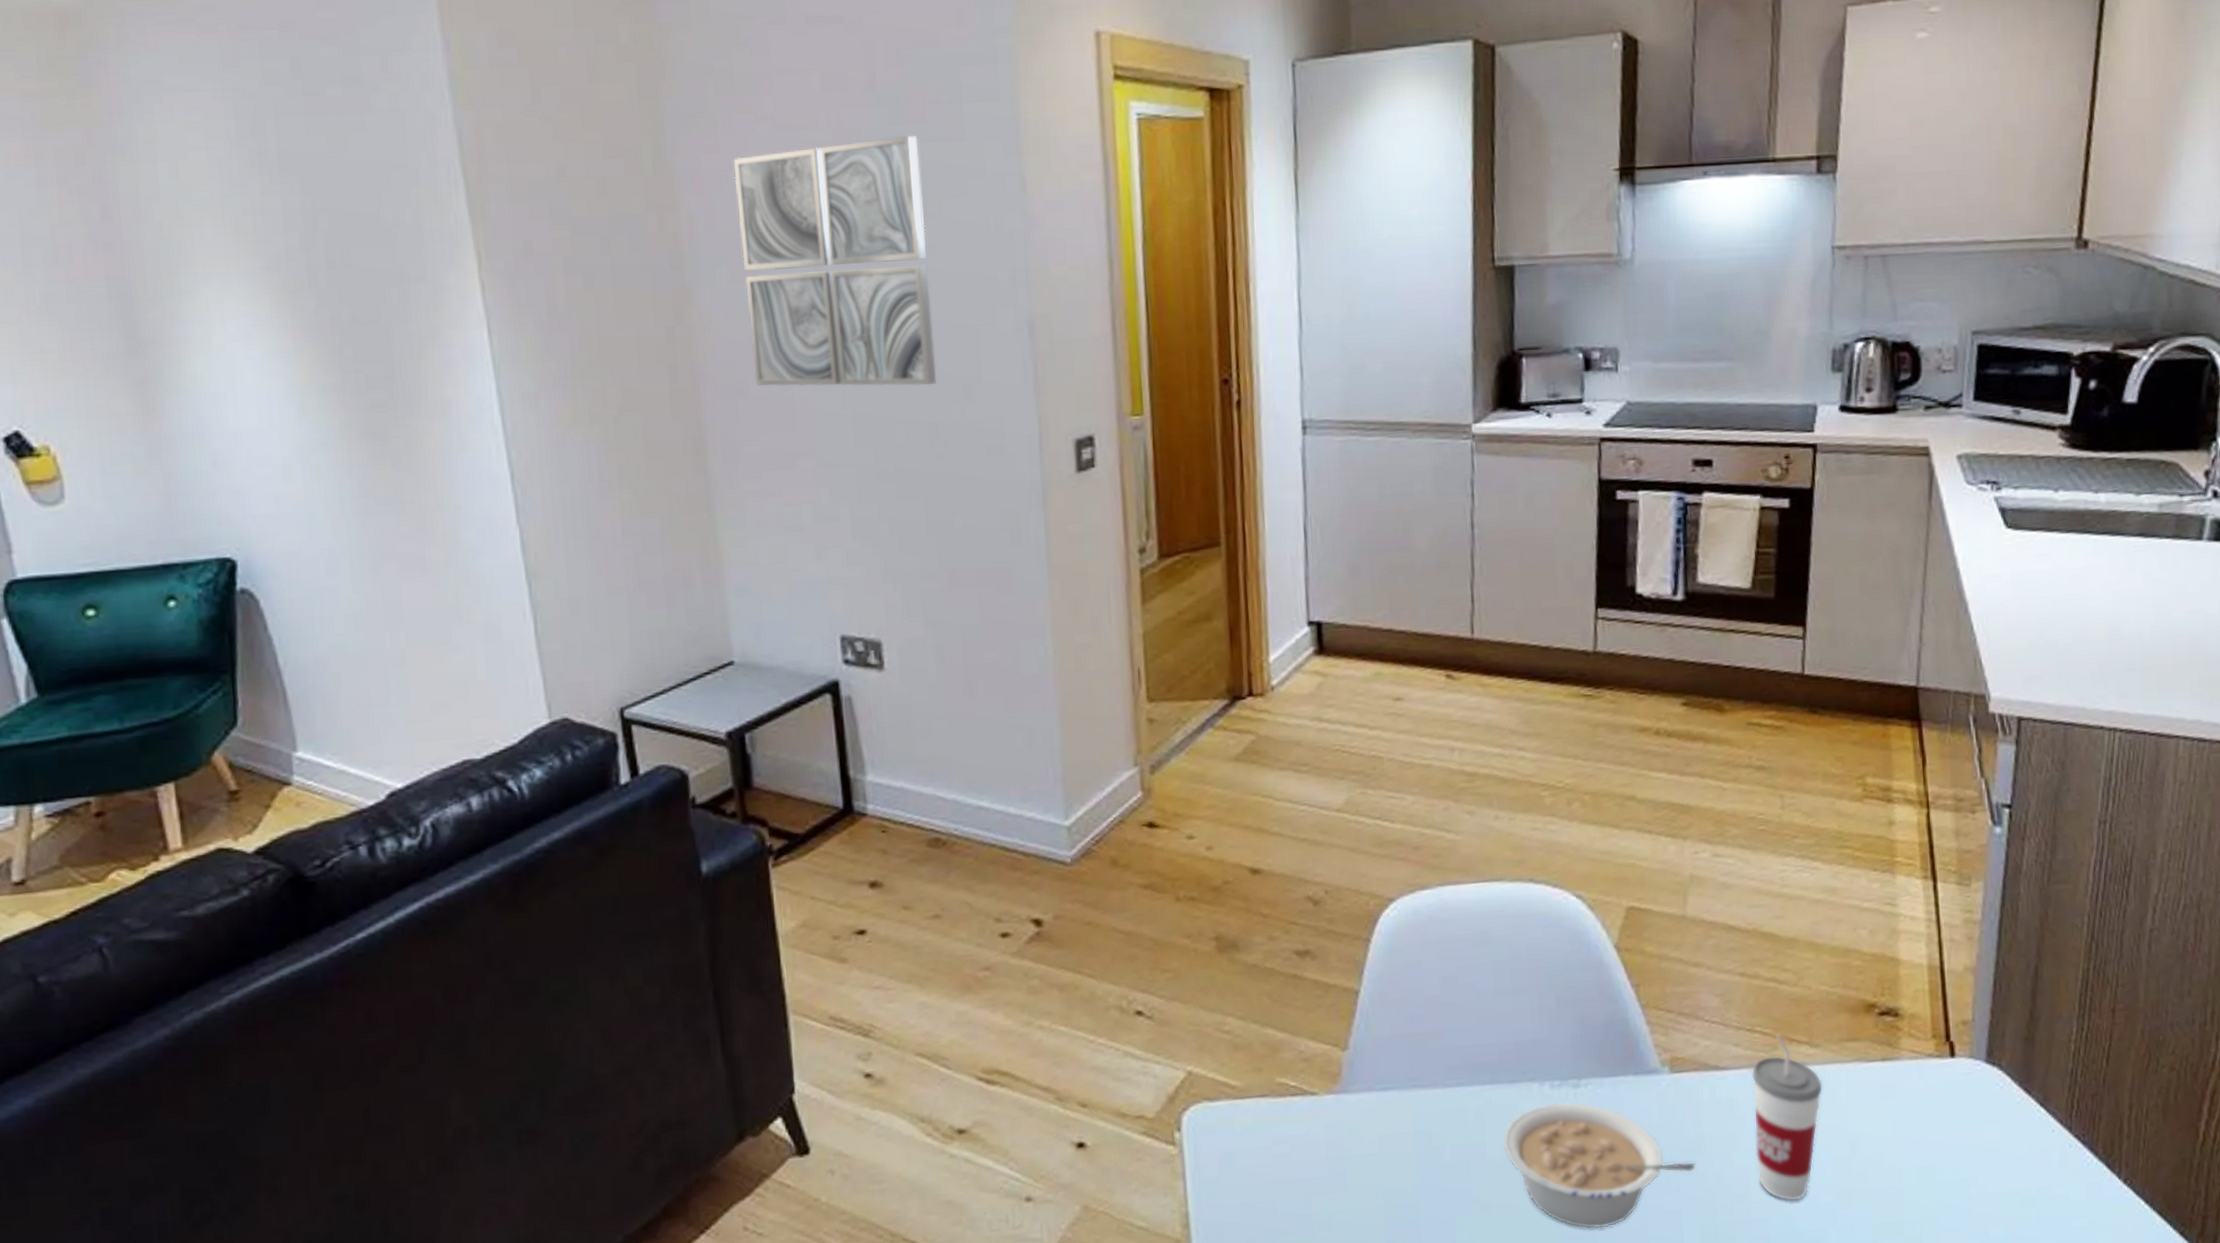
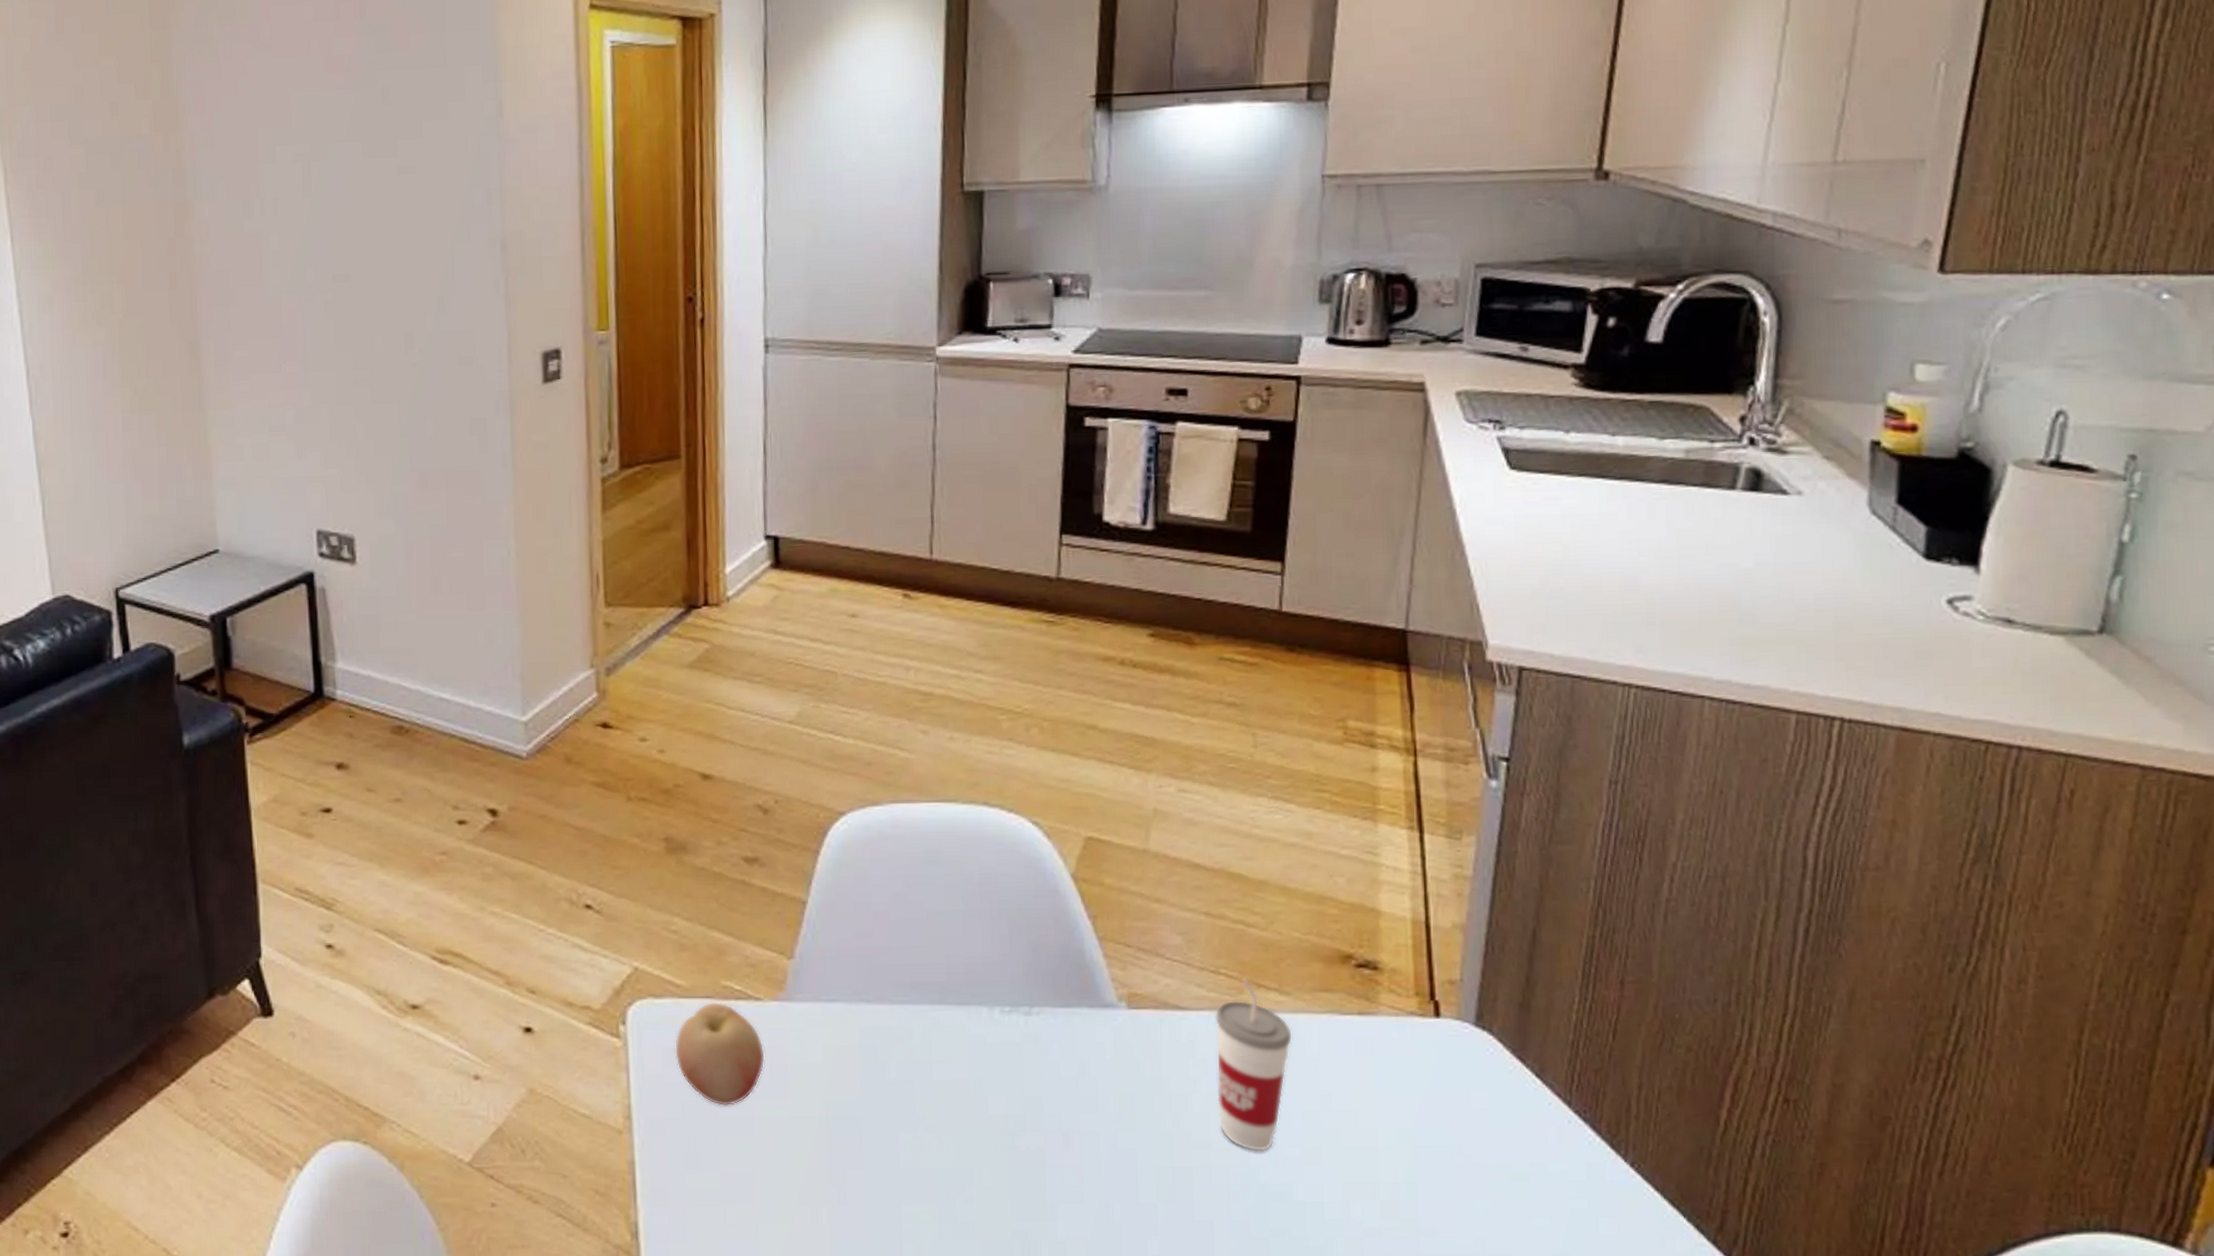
wall art: present [733,135,936,386] -> none [233,62,413,297]
fruit: none [1231,1100,1322,1206] -> present [674,1002,765,1107]
legume: present [1502,1102,1696,1229] -> none [949,1028,1153,1160]

